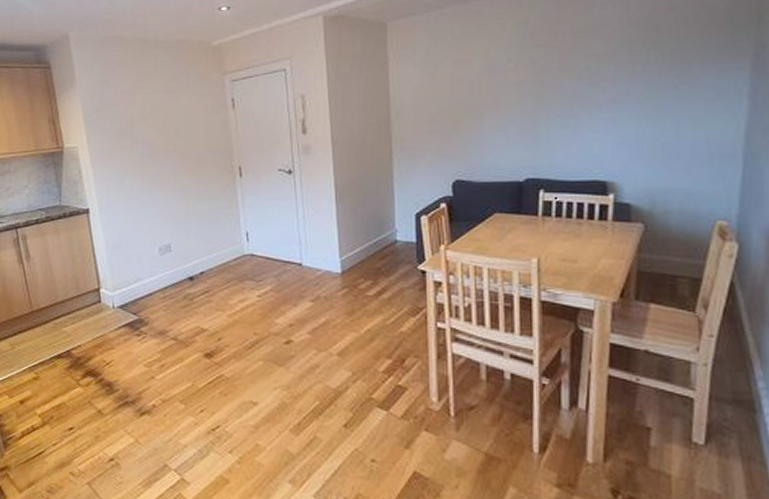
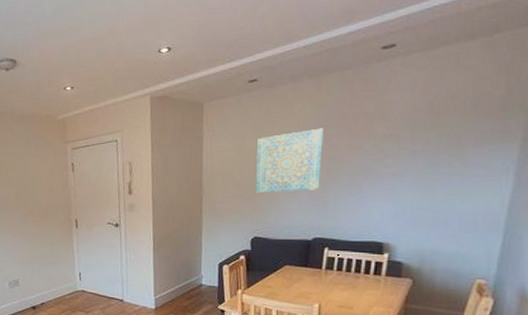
wall art: none [453,48,530,128] -> present [255,128,324,193]

